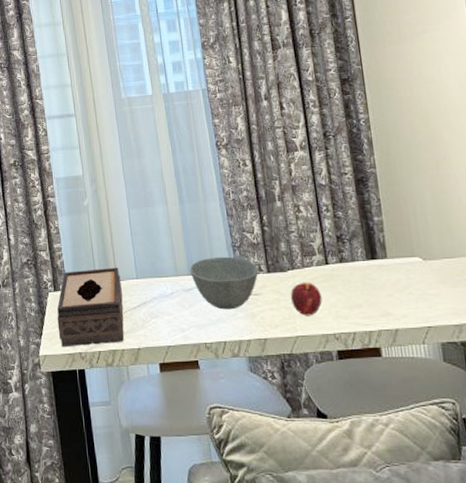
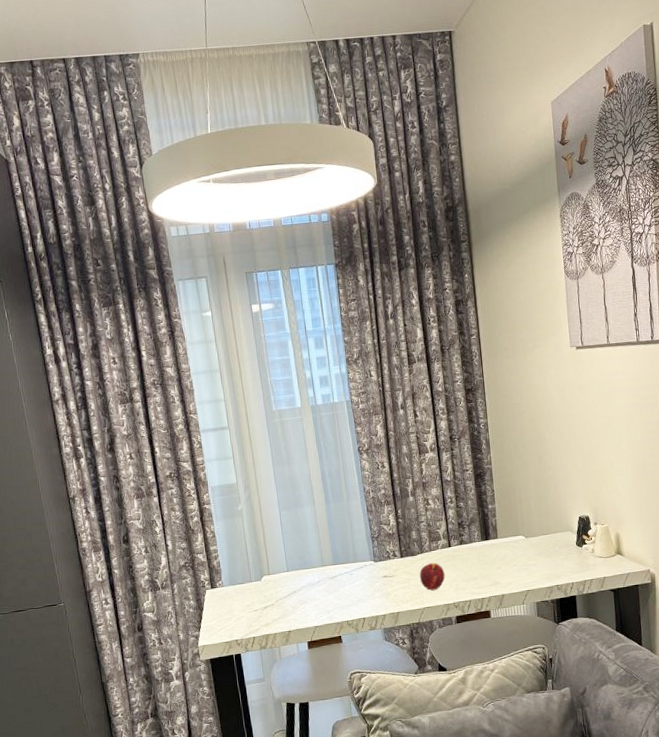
tissue box: present [57,267,124,347] -> none [214,562,276,637]
bowl: present [190,256,259,310] -> none [335,546,393,592]

